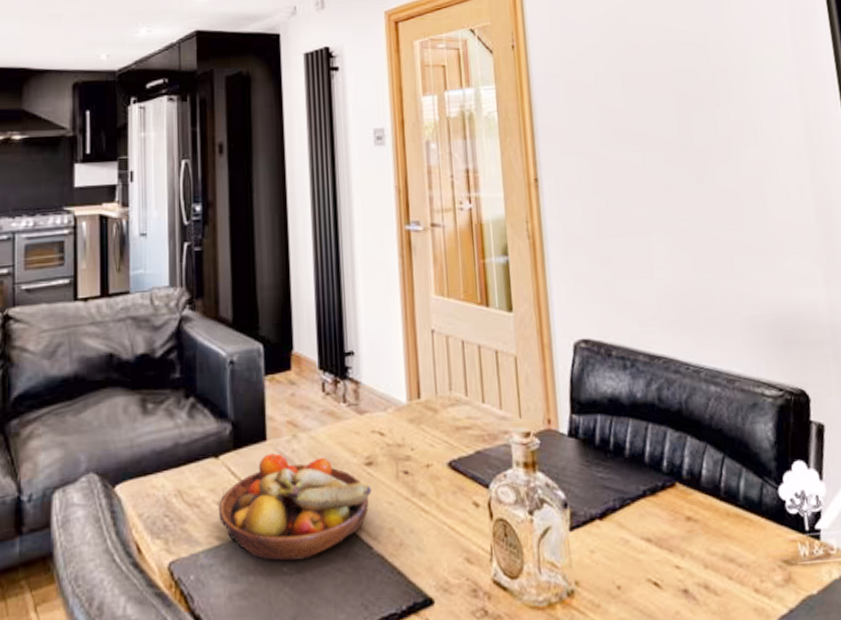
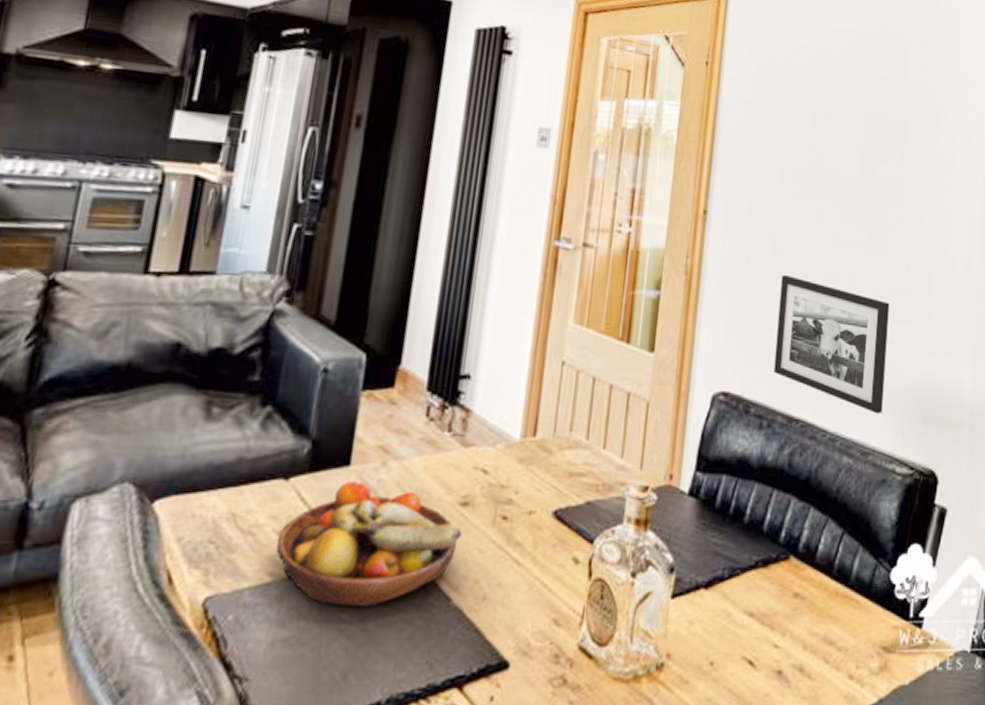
picture frame: none [619,226,741,343] -> present [774,275,890,415]

